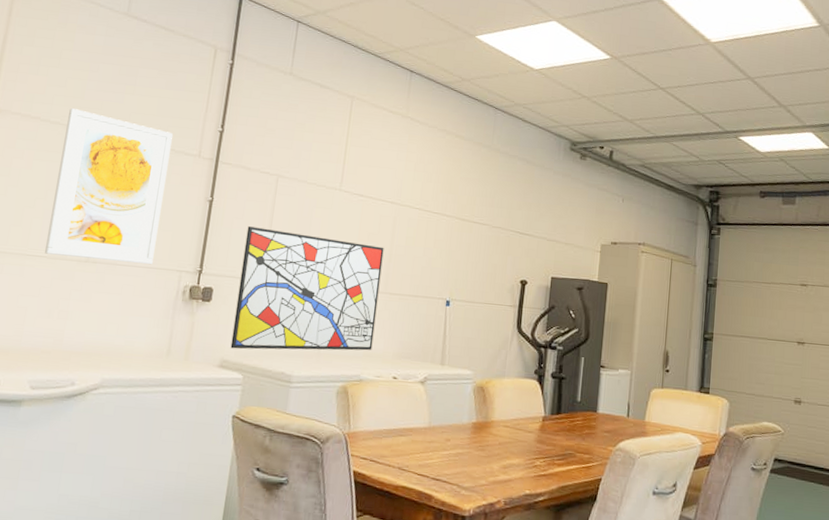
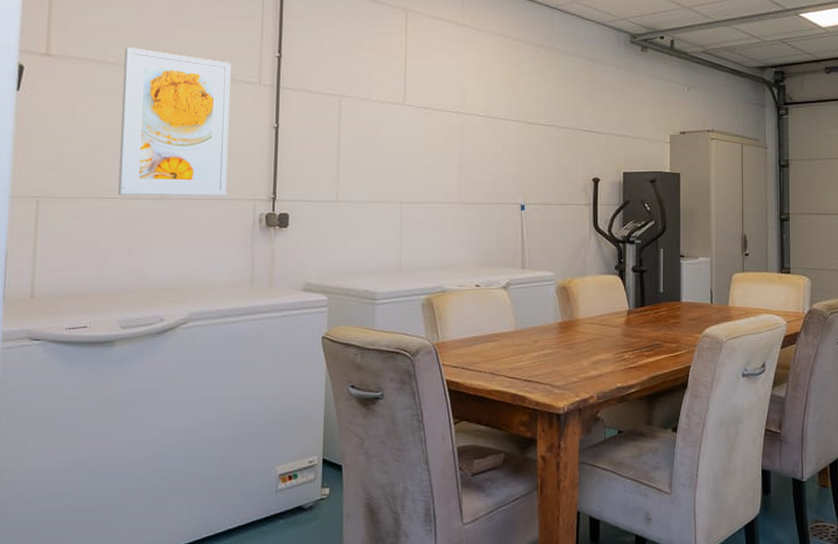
wall art: present [230,226,384,351] -> none [312,149,454,272]

